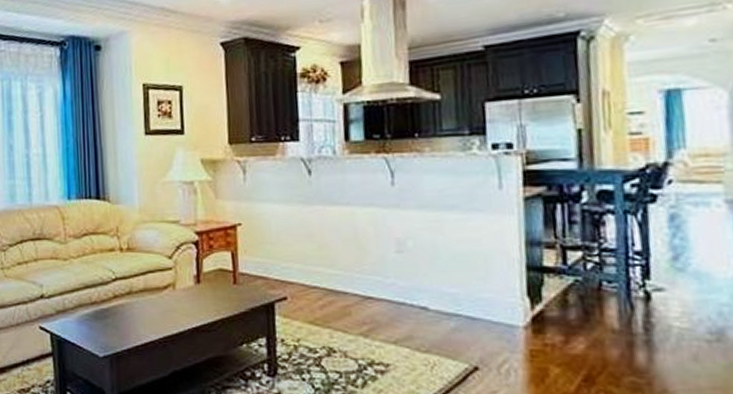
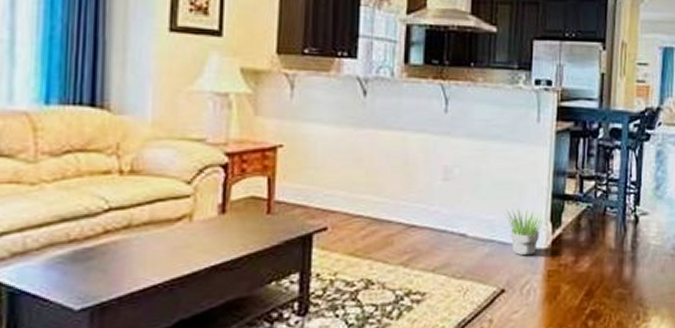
potted plant: none [470,281,522,333] -> present [505,208,546,256]

